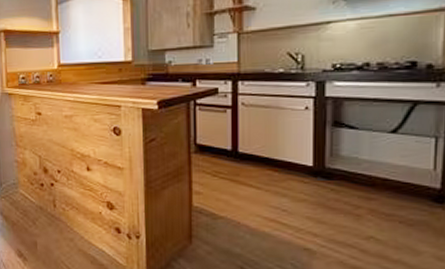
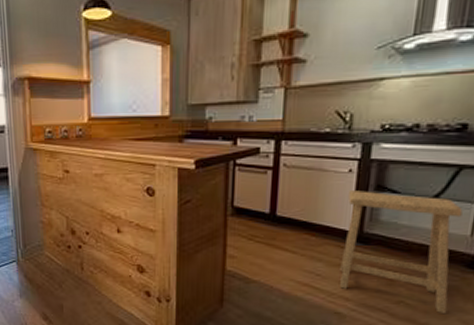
stool: none [305,127,422,251] -> present [340,191,463,315]

